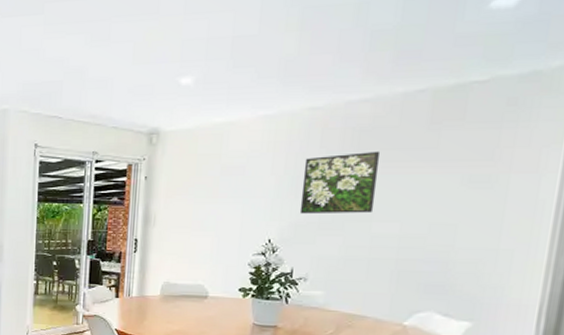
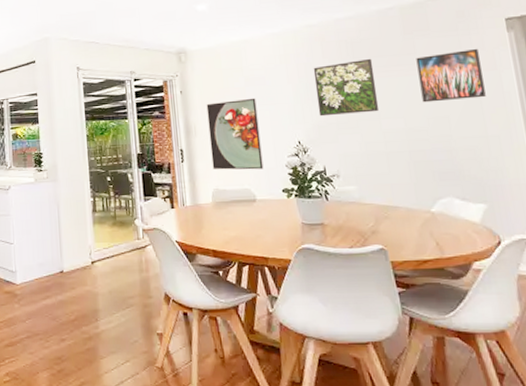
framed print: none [167,189,230,266] -> present [206,98,264,170]
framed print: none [429,145,521,207] -> present [416,48,486,103]

